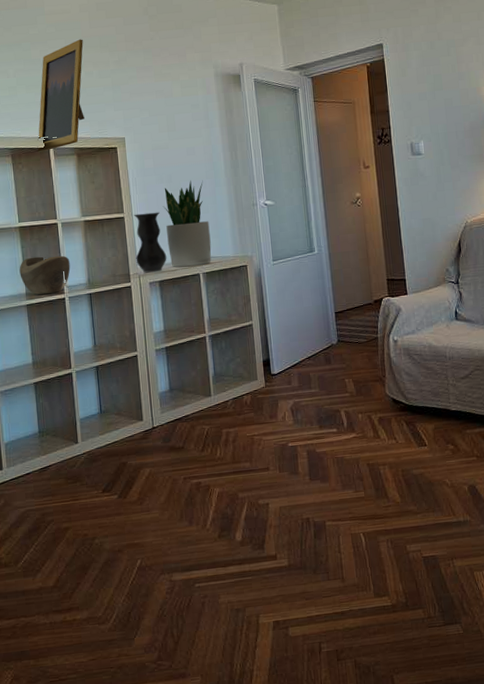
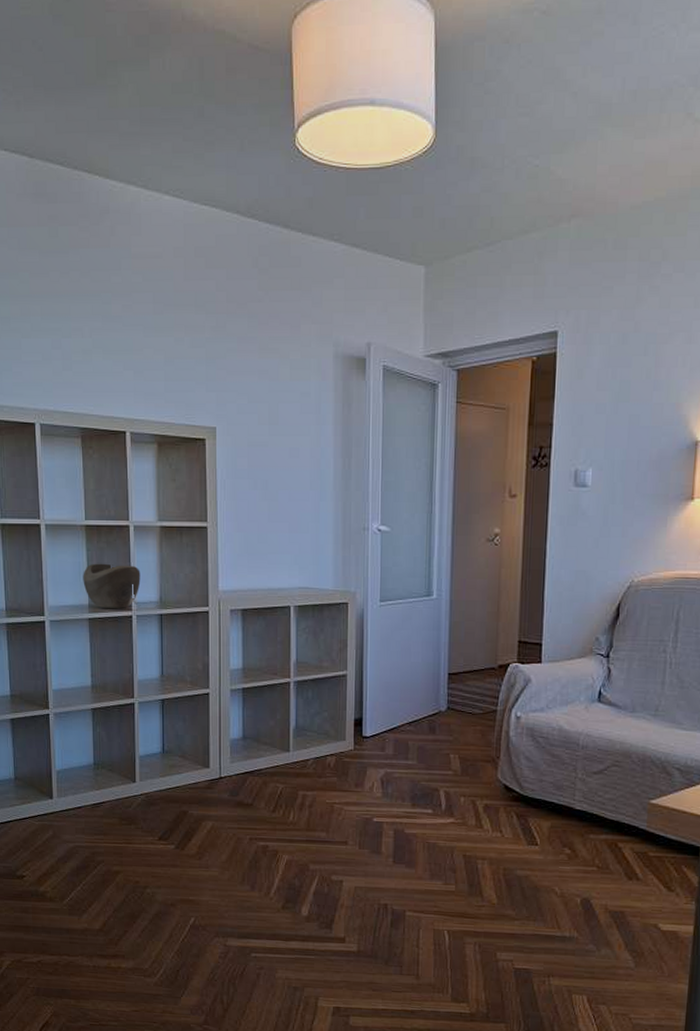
picture frame: present [37,39,85,152] -> none [112,294,175,436]
vase: present [134,212,167,273] -> none [217,525,254,598]
planter: present [162,180,212,268] -> none [254,489,308,596]

